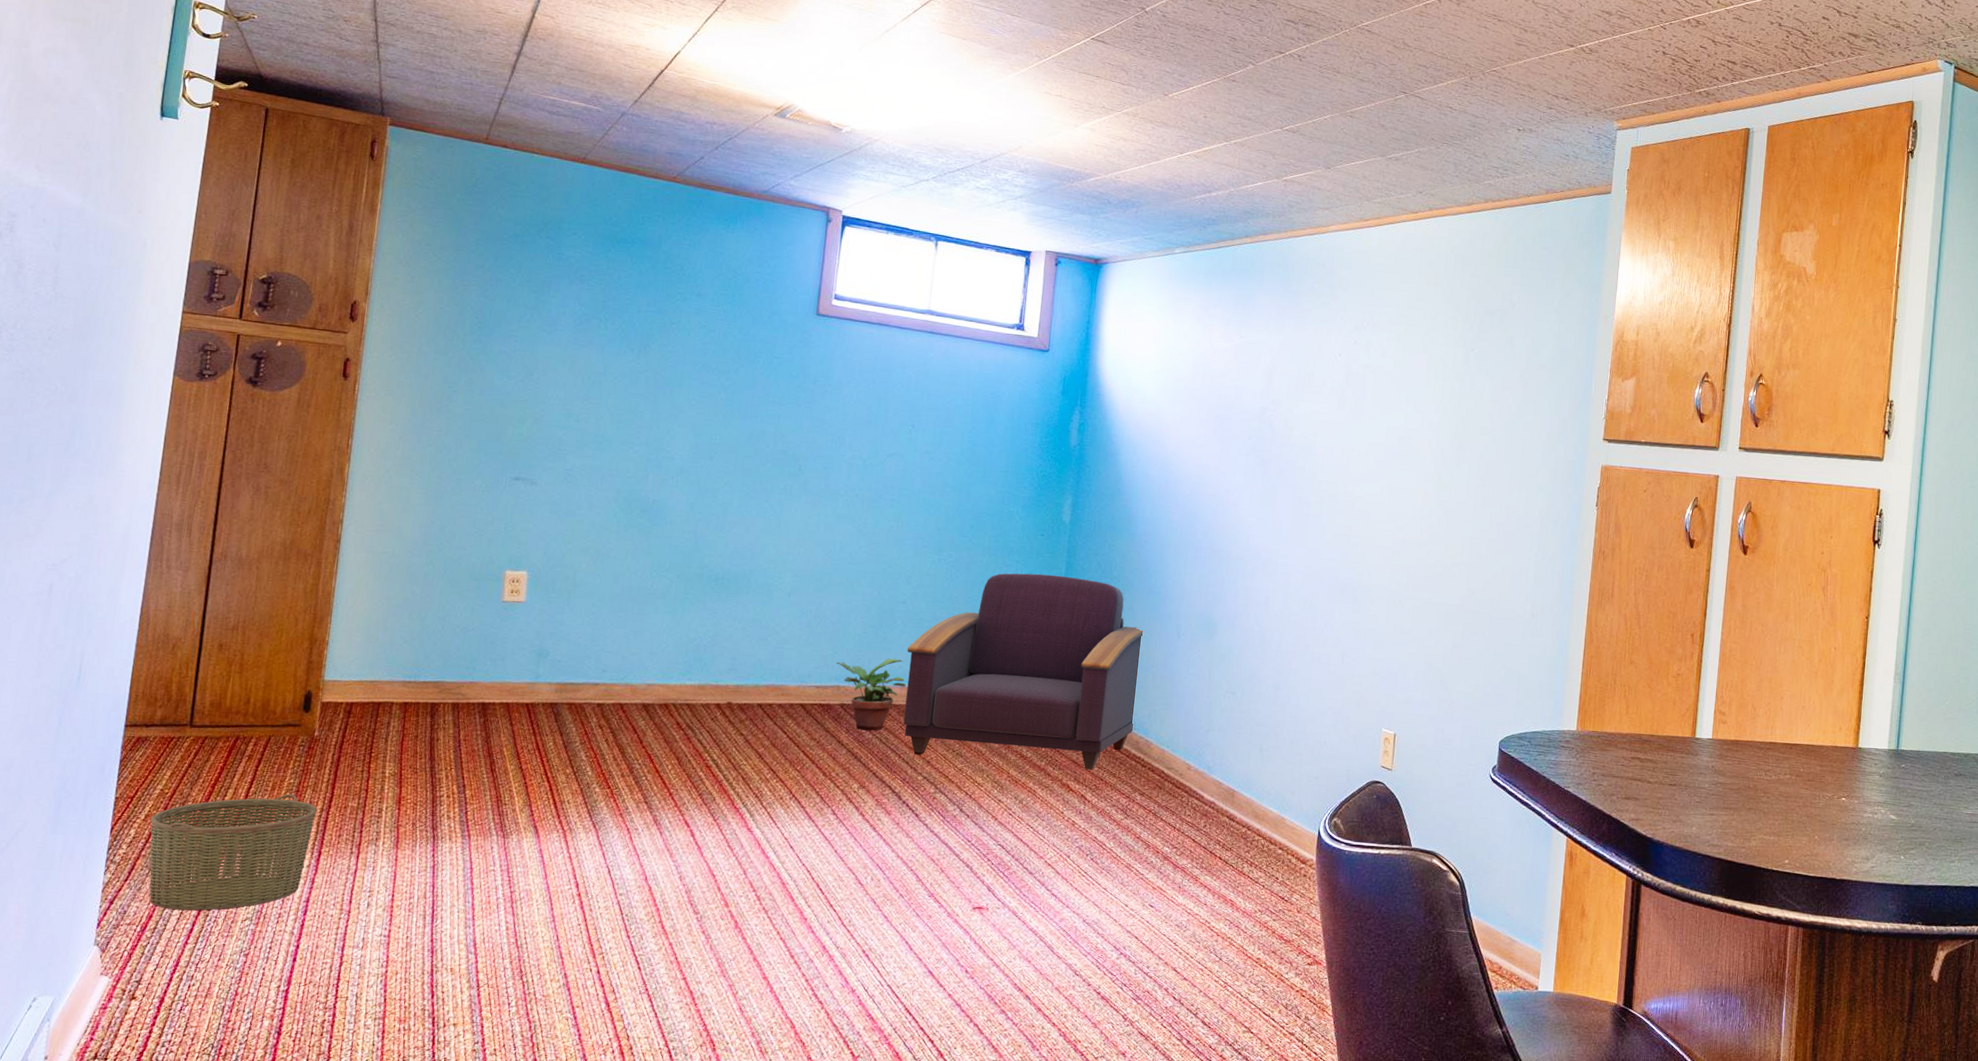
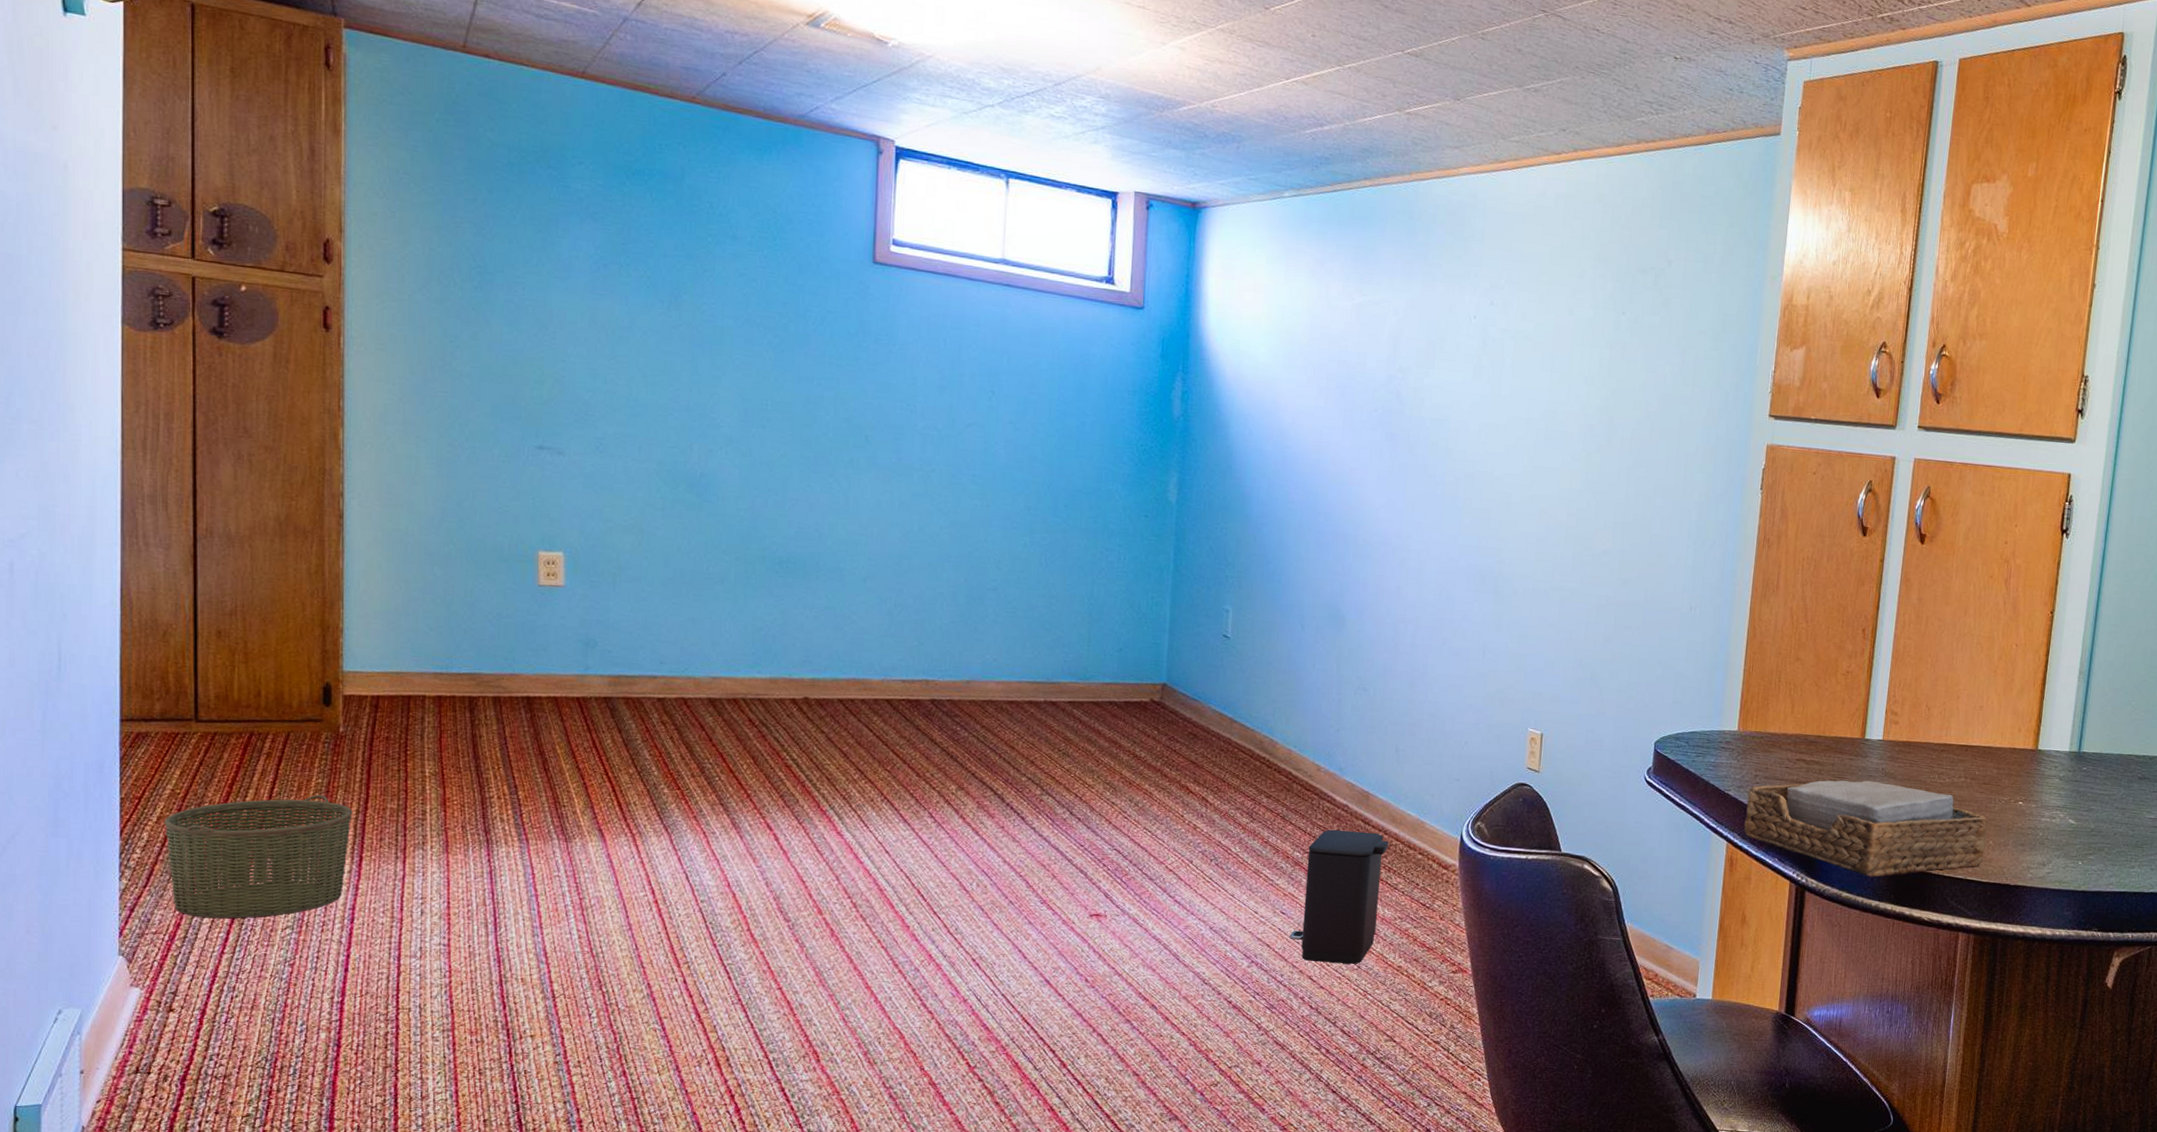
potted plant: present [836,658,906,731] -> none [923,650,1003,729]
armchair: present [903,573,1143,770] -> none [1001,558,1263,771]
pedal bin: none [1156,825,1251,956] -> present [1289,829,1388,964]
napkin holder: none [1583,777,1812,872] -> present [1744,780,1987,877]

